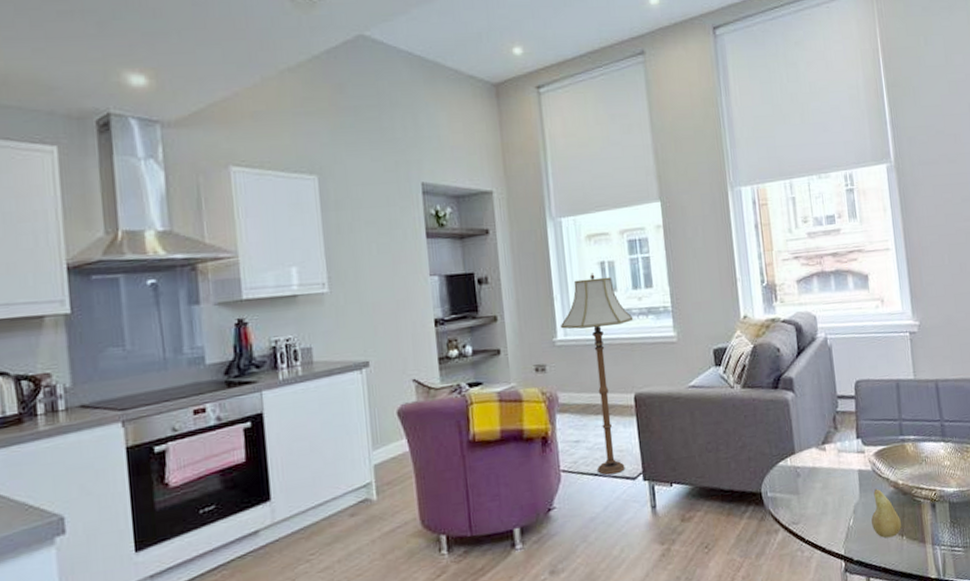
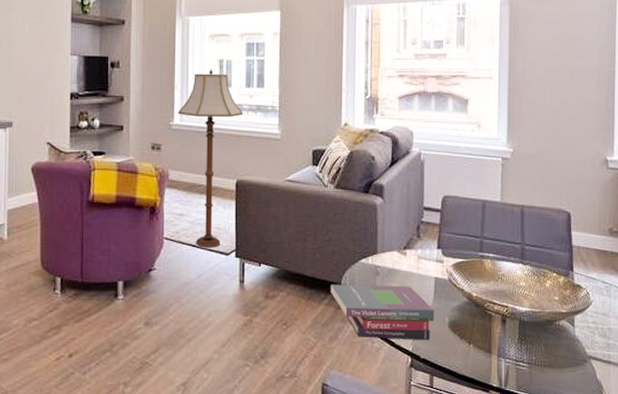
books: none [750,483,864,549] -> present [330,284,435,340]
fruit: present [871,488,901,538] -> none [442,297,470,343]

